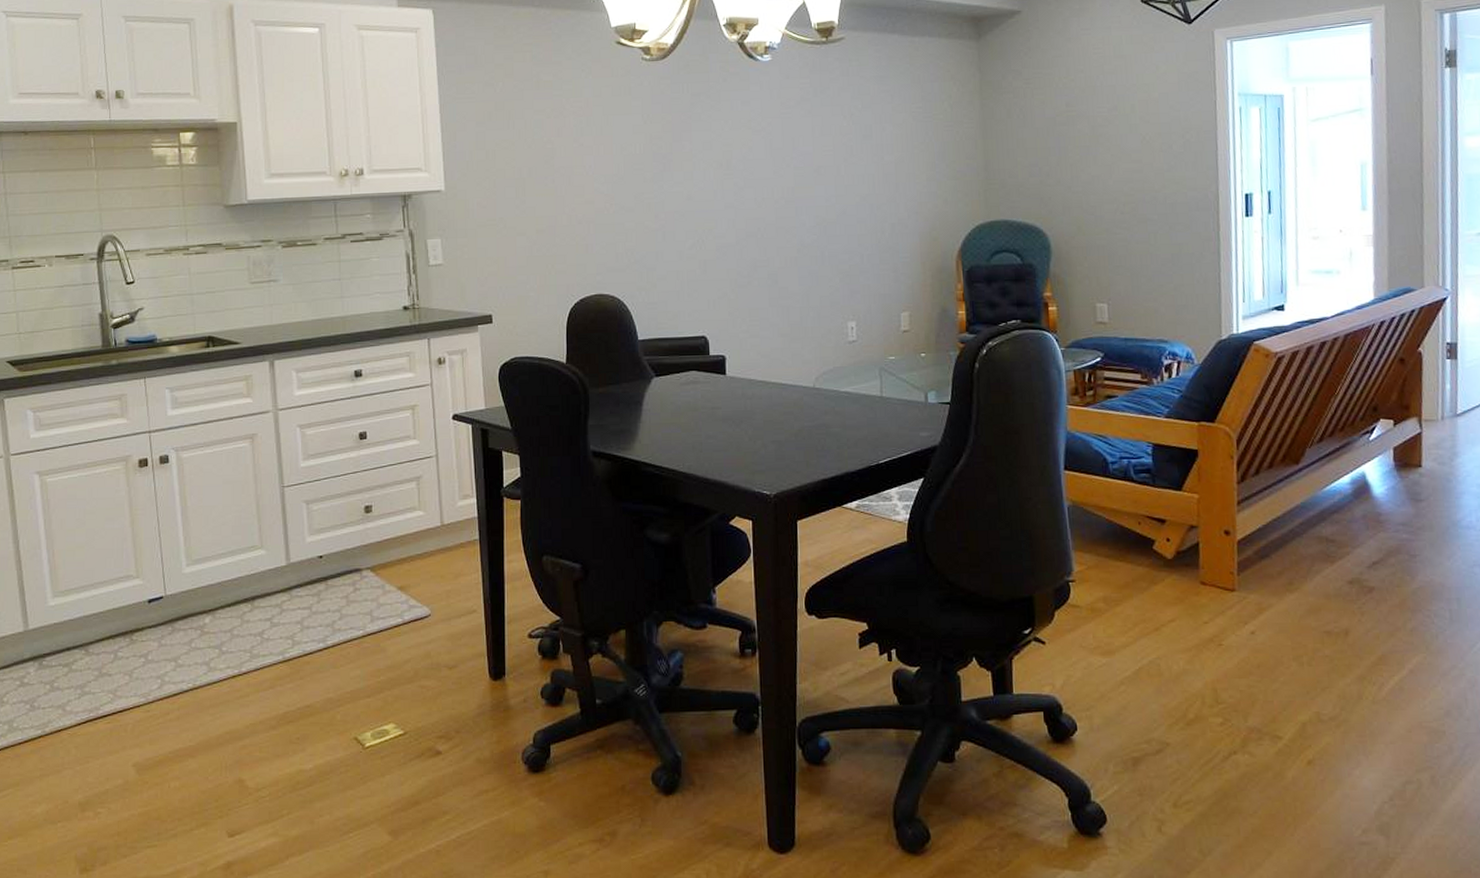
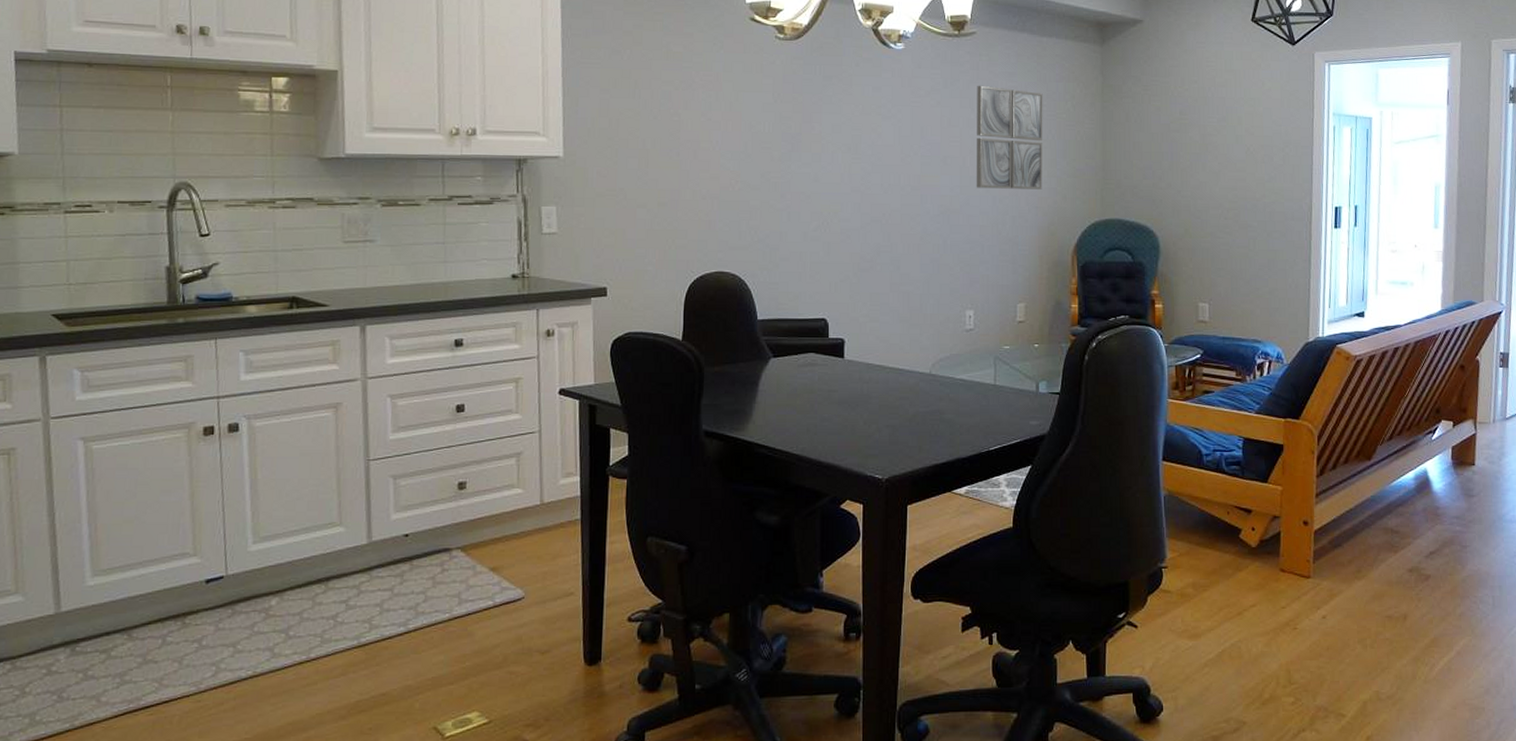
wall art: none [848,91,922,197] -> present [976,85,1043,190]

